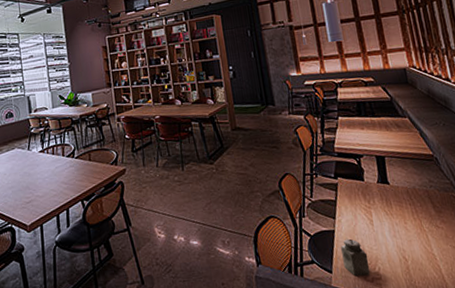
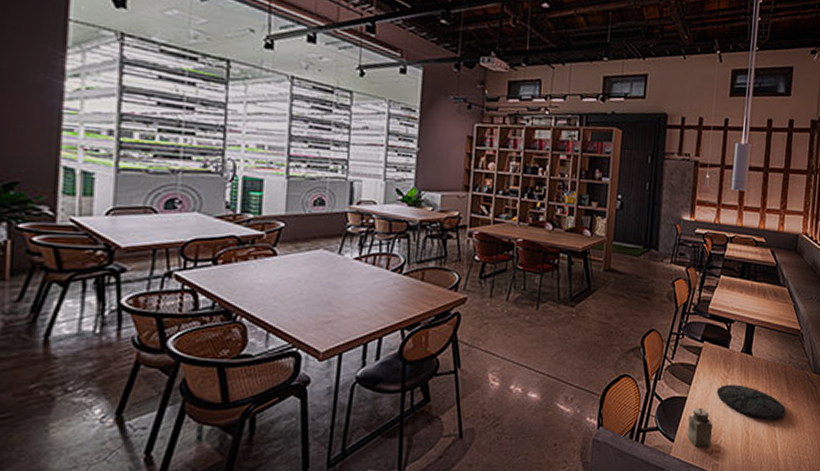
plate: none [362,213,441,244] -> present [716,385,786,420]

